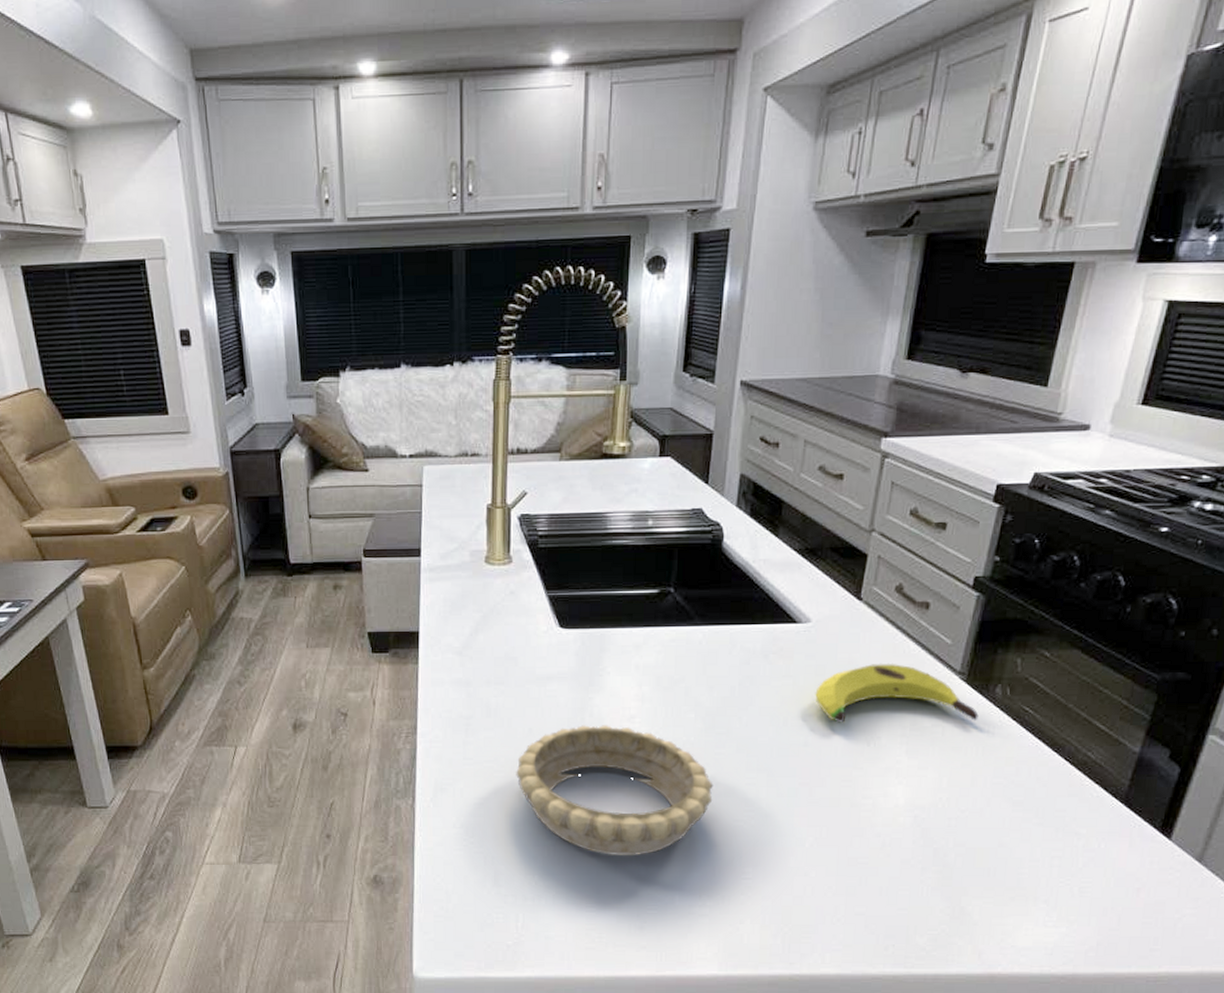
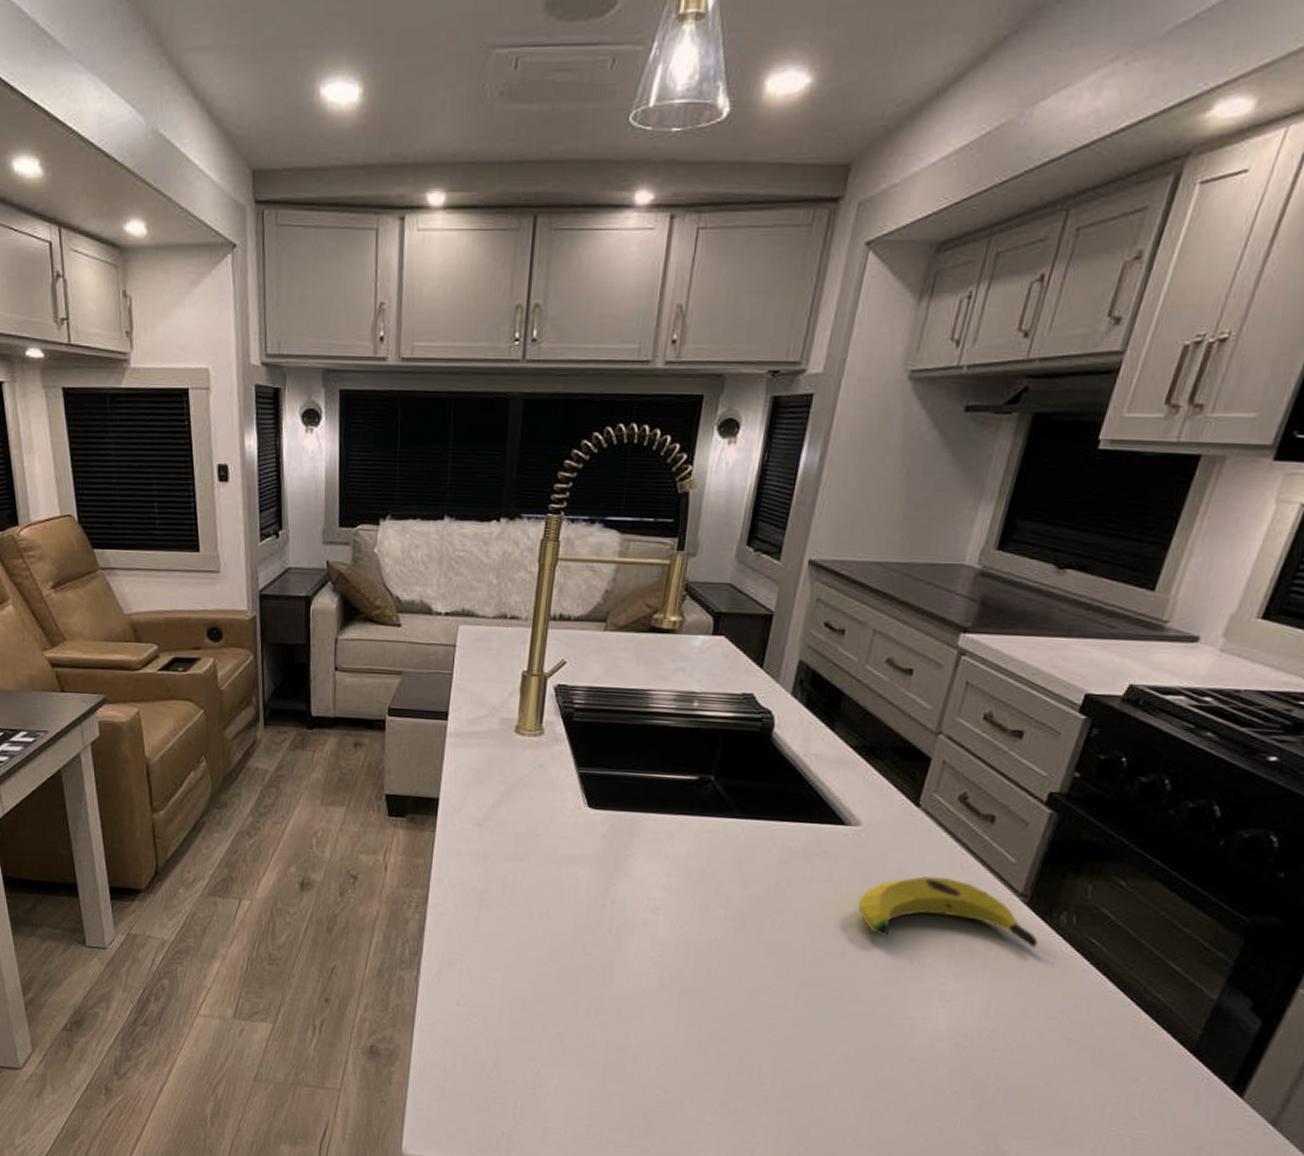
decorative bowl: present [516,725,713,855] -> none [527,912,738,1054]

